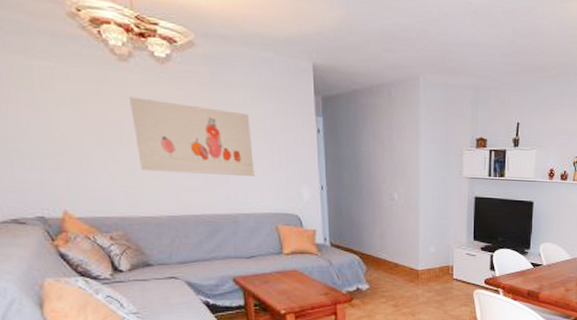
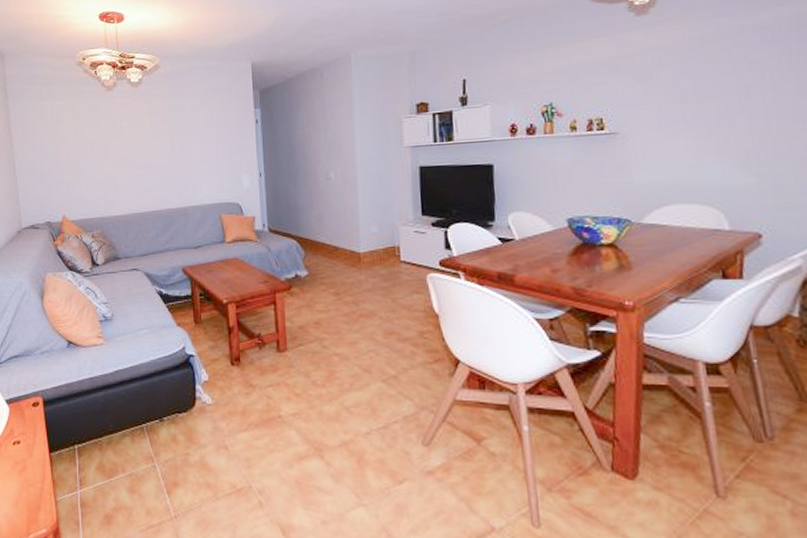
wall art: present [130,97,255,176] -> none [112,116,202,177]

